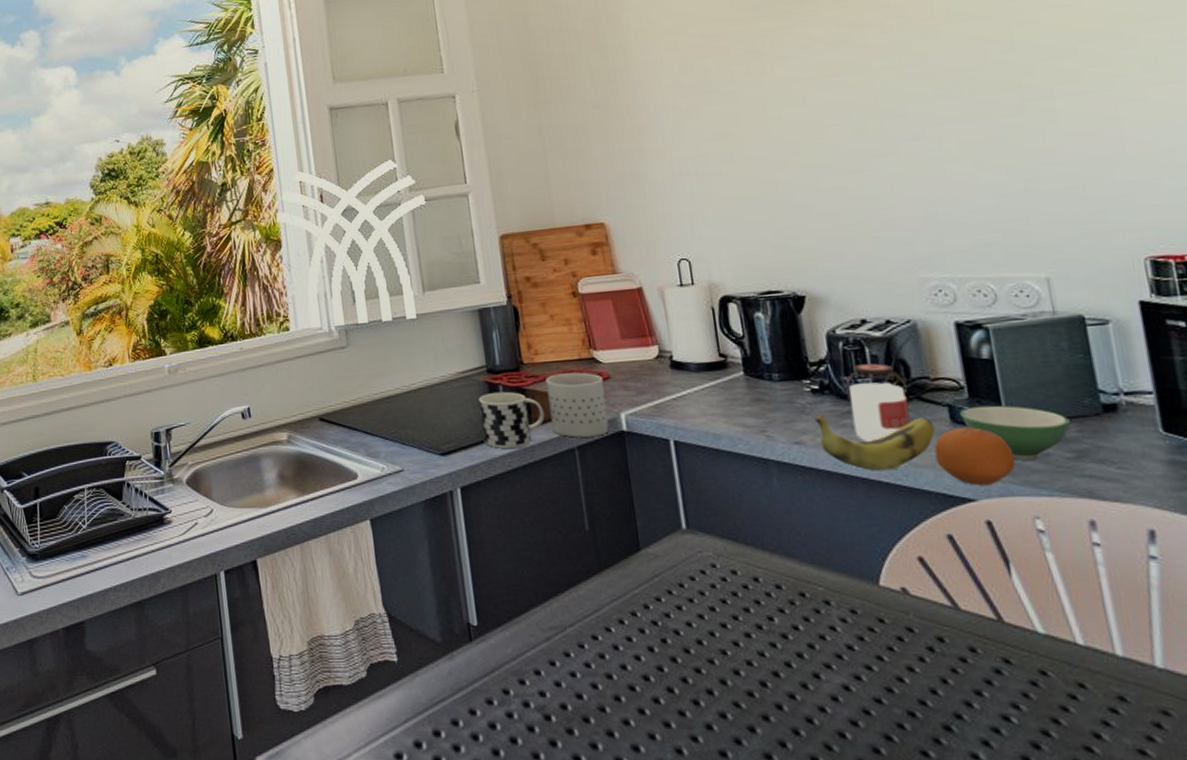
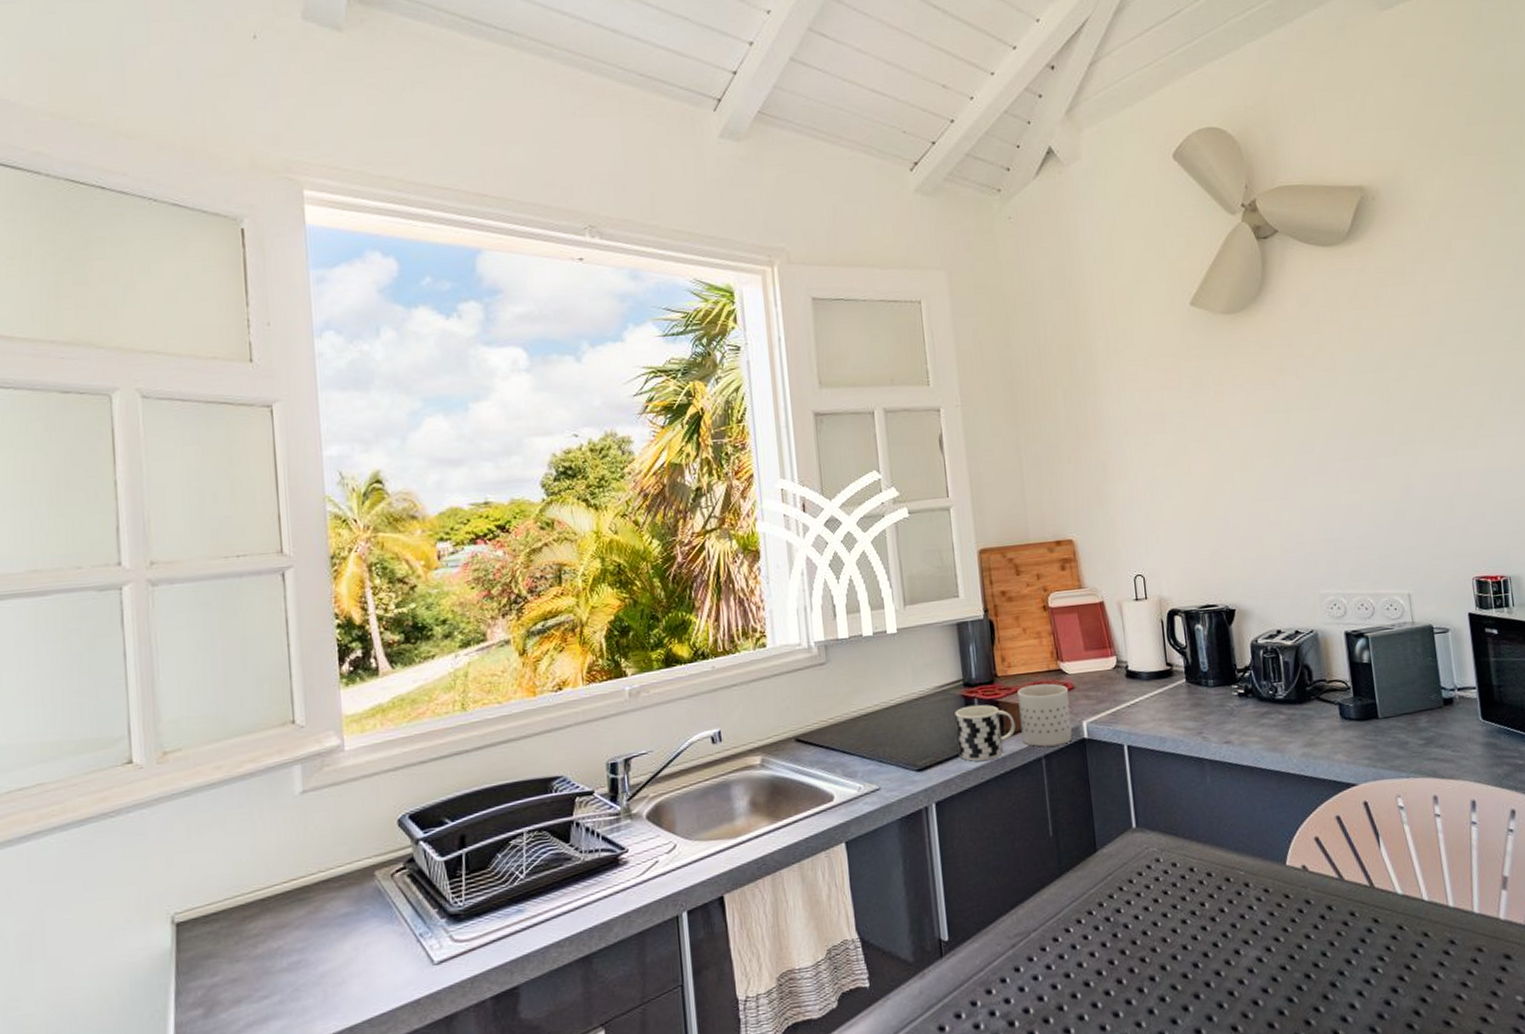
banana: present [815,414,936,471] -> none [1241,715,1330,764]
jar: present [845,363,910,442] -> none [1264,668,1312,738]
fruit: present [934,427,1016,486] -> none [1328,722,1385,772]
bowl: present [960,405,1070,461] -> none [1347,702,1422,749]

